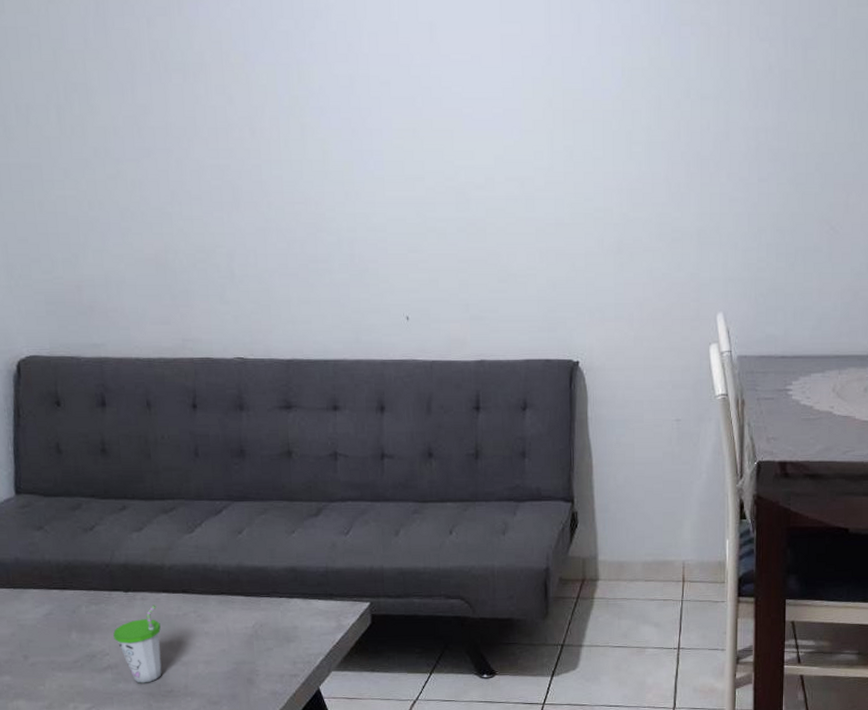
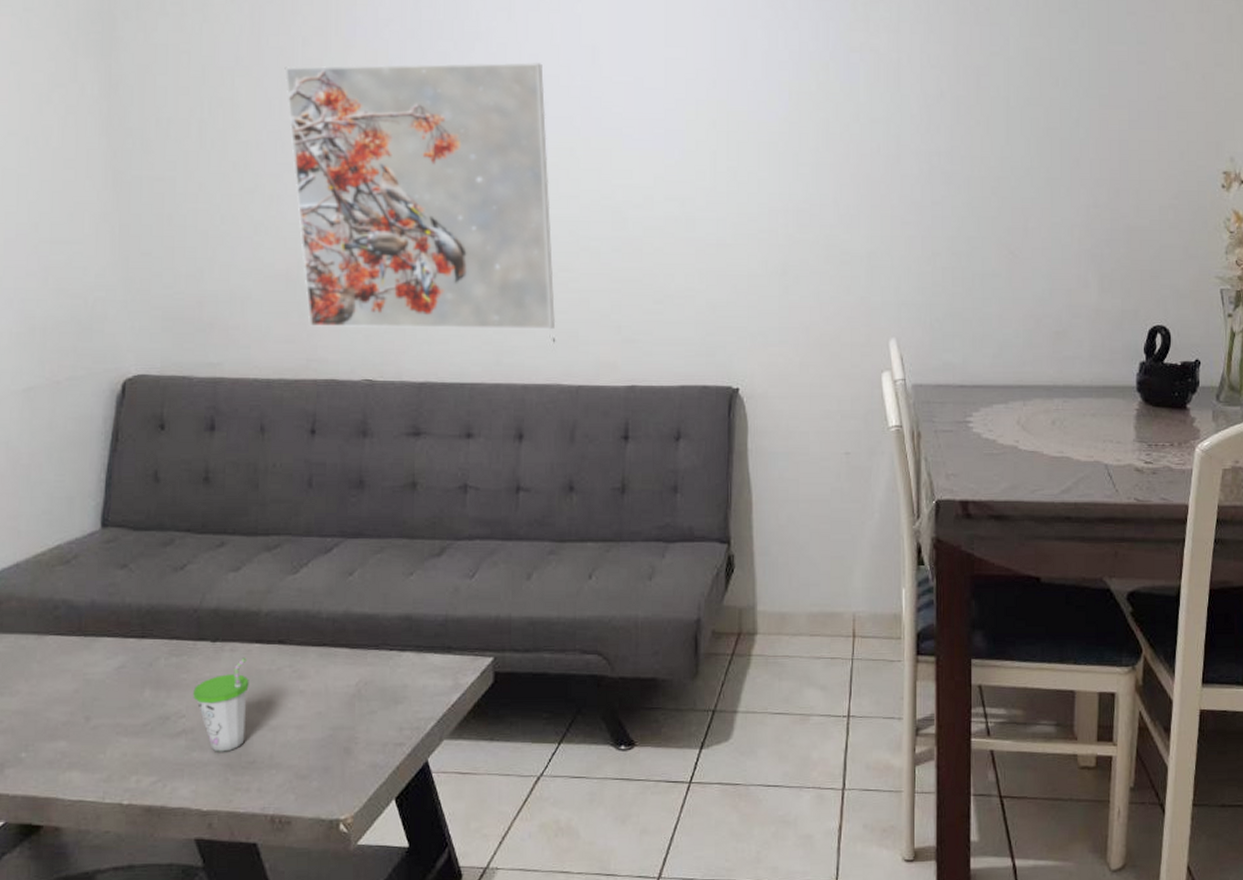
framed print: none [133,40,409,310] -> present [284,62,556,330]

